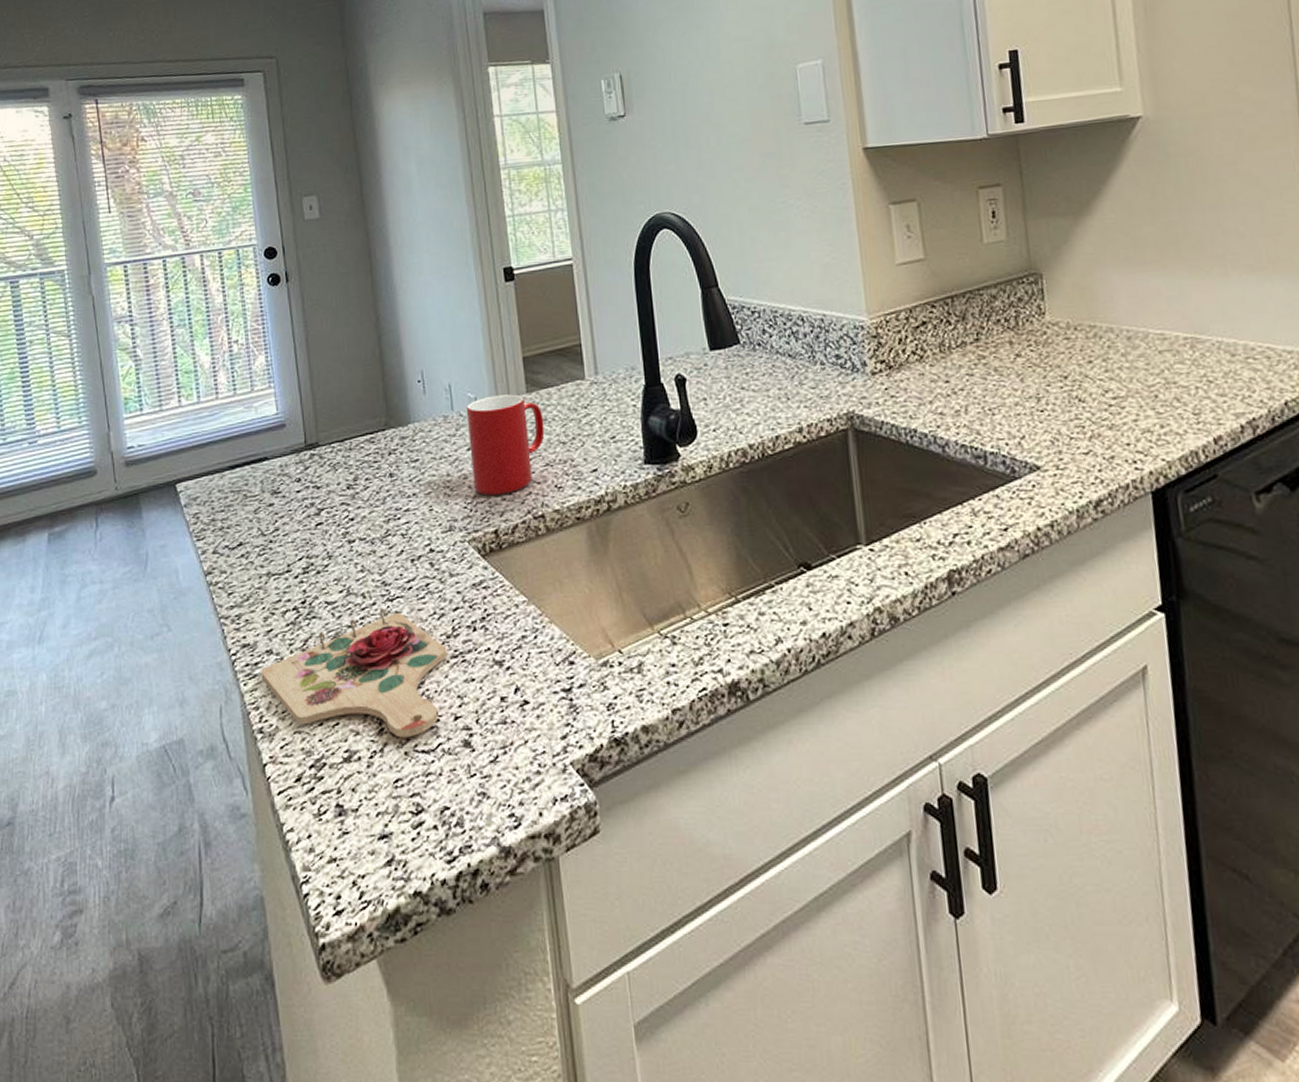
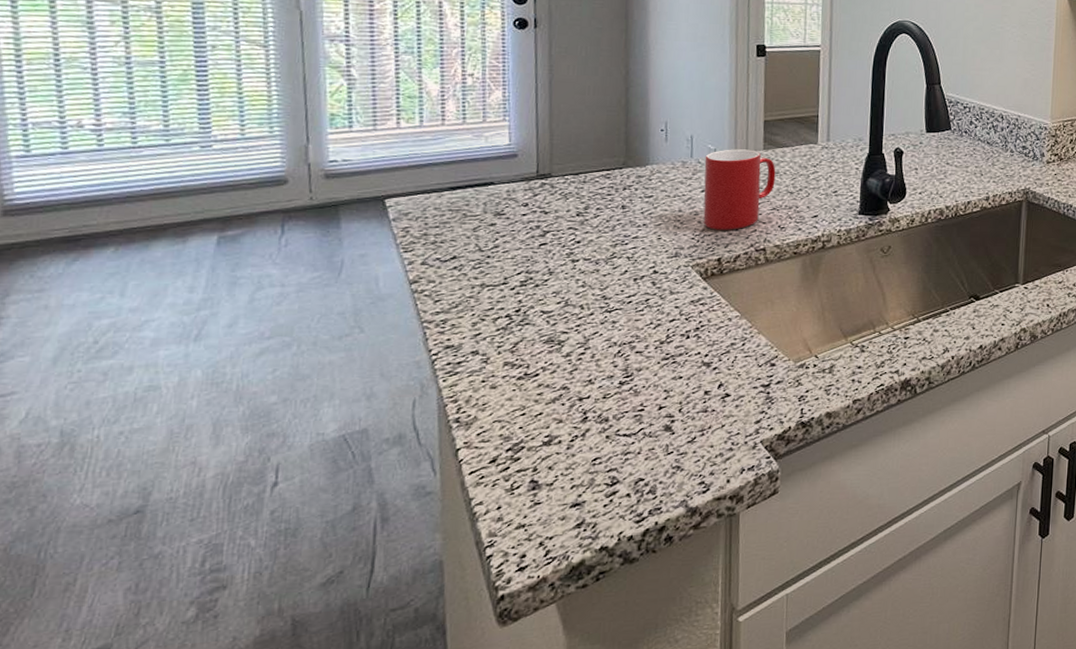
cutting board: present [261,608,447,738] -> none [463,318,659,425]

